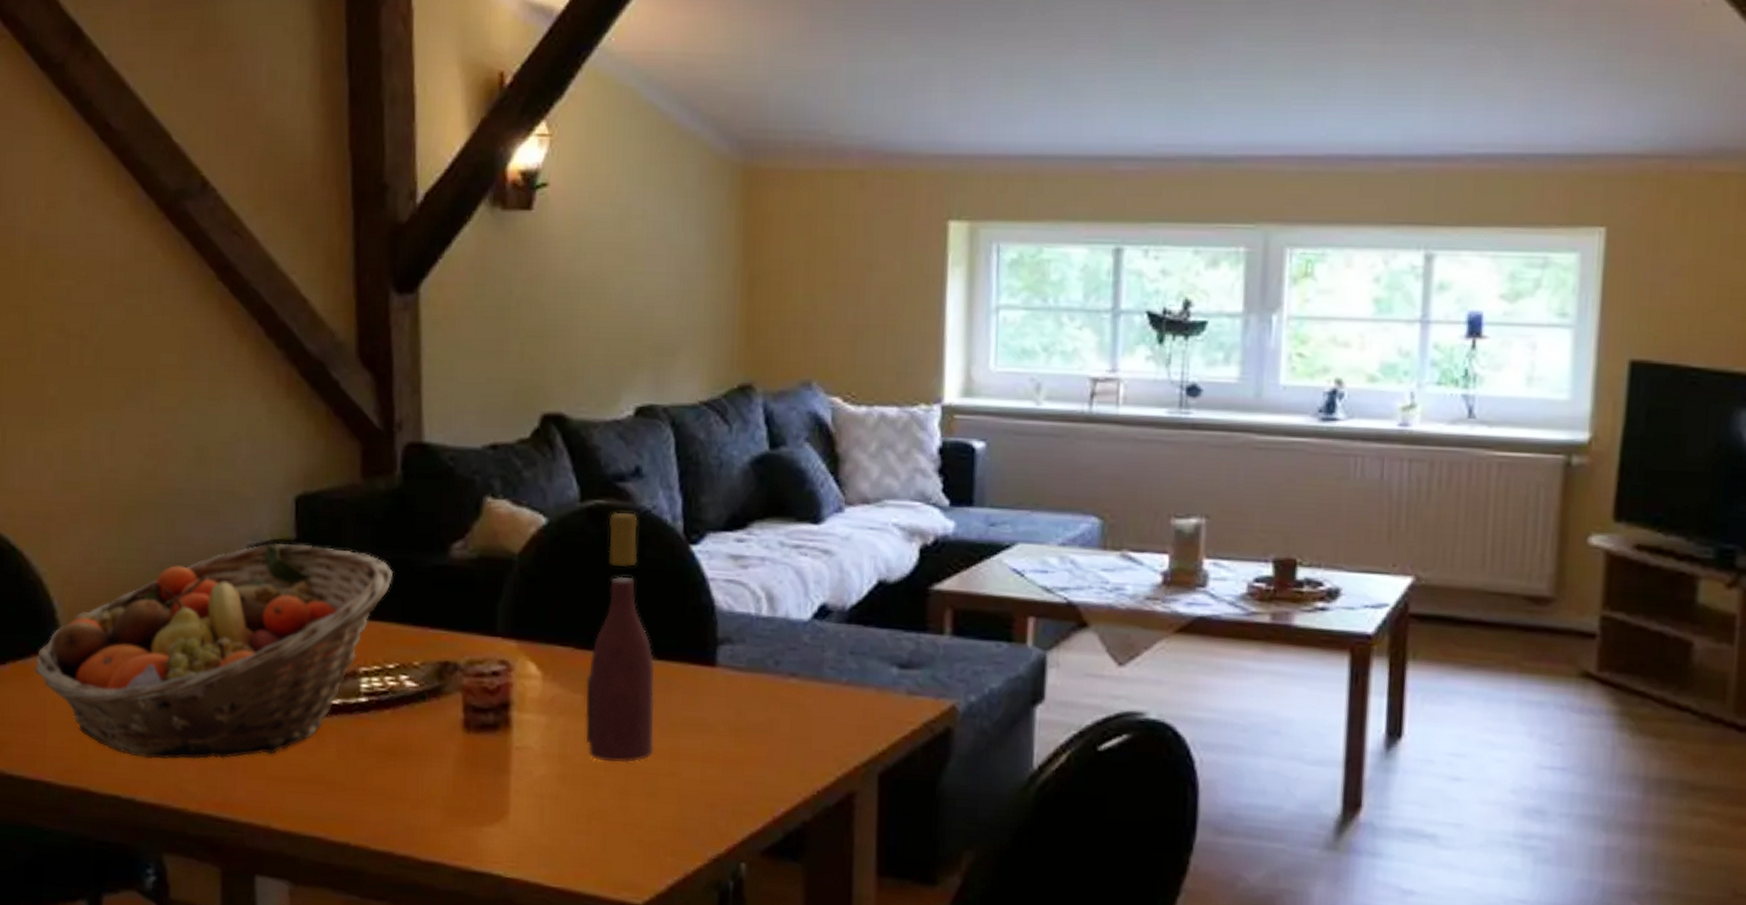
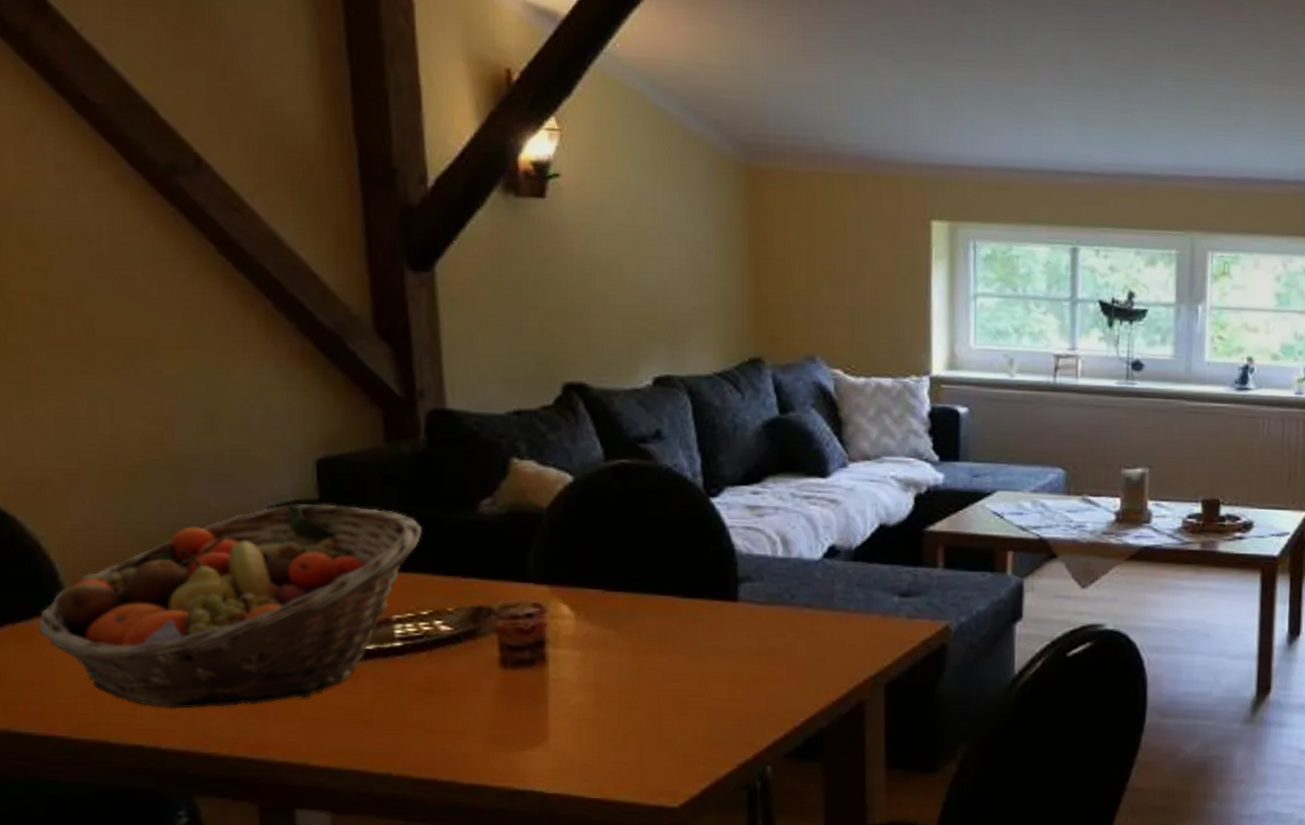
wine bottle: present [585,511,655,764] -> none [617,470,684,688]

